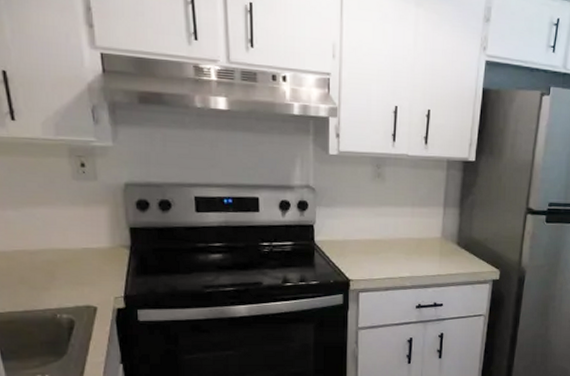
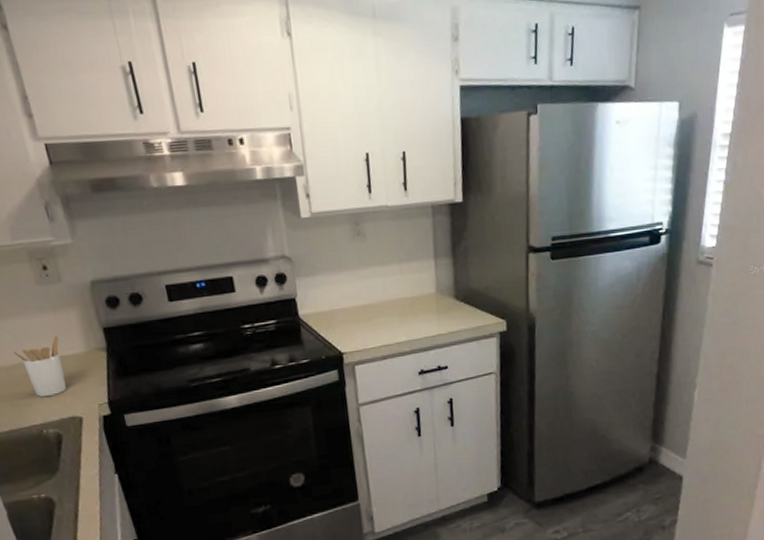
utensil holder: none [38,228,87,283] -> present [12,335,67,397]

